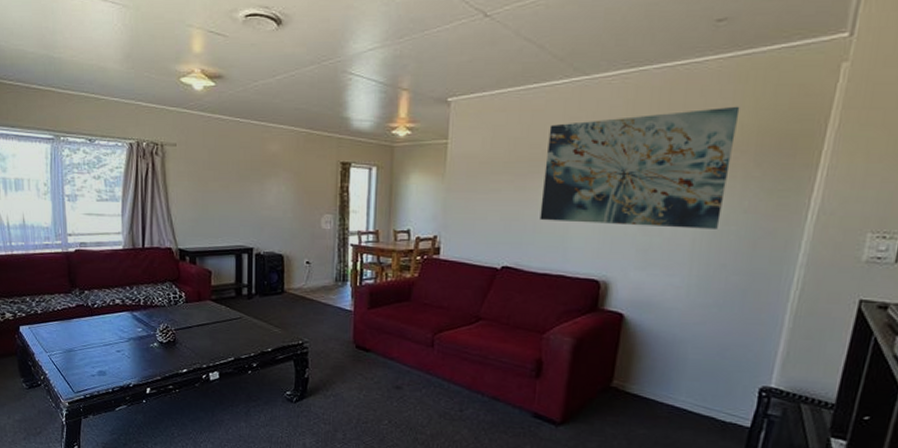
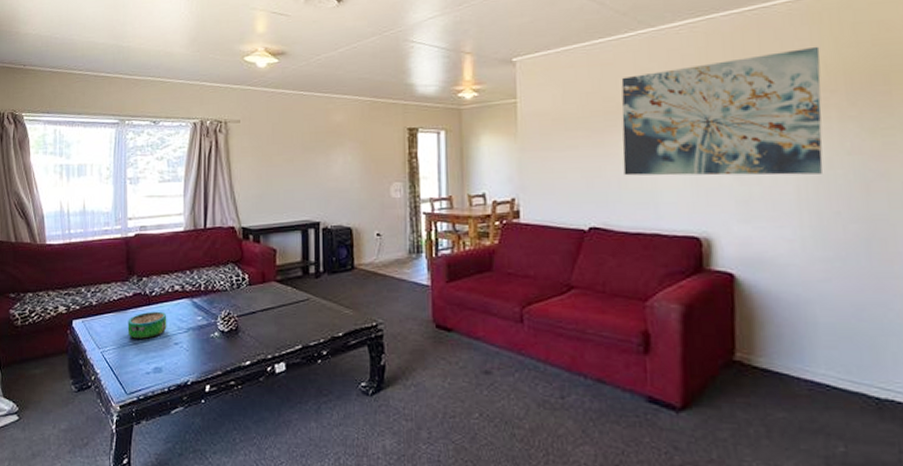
decorative bowl: none [72,321,109,347] -> present [127,311,167,340]

